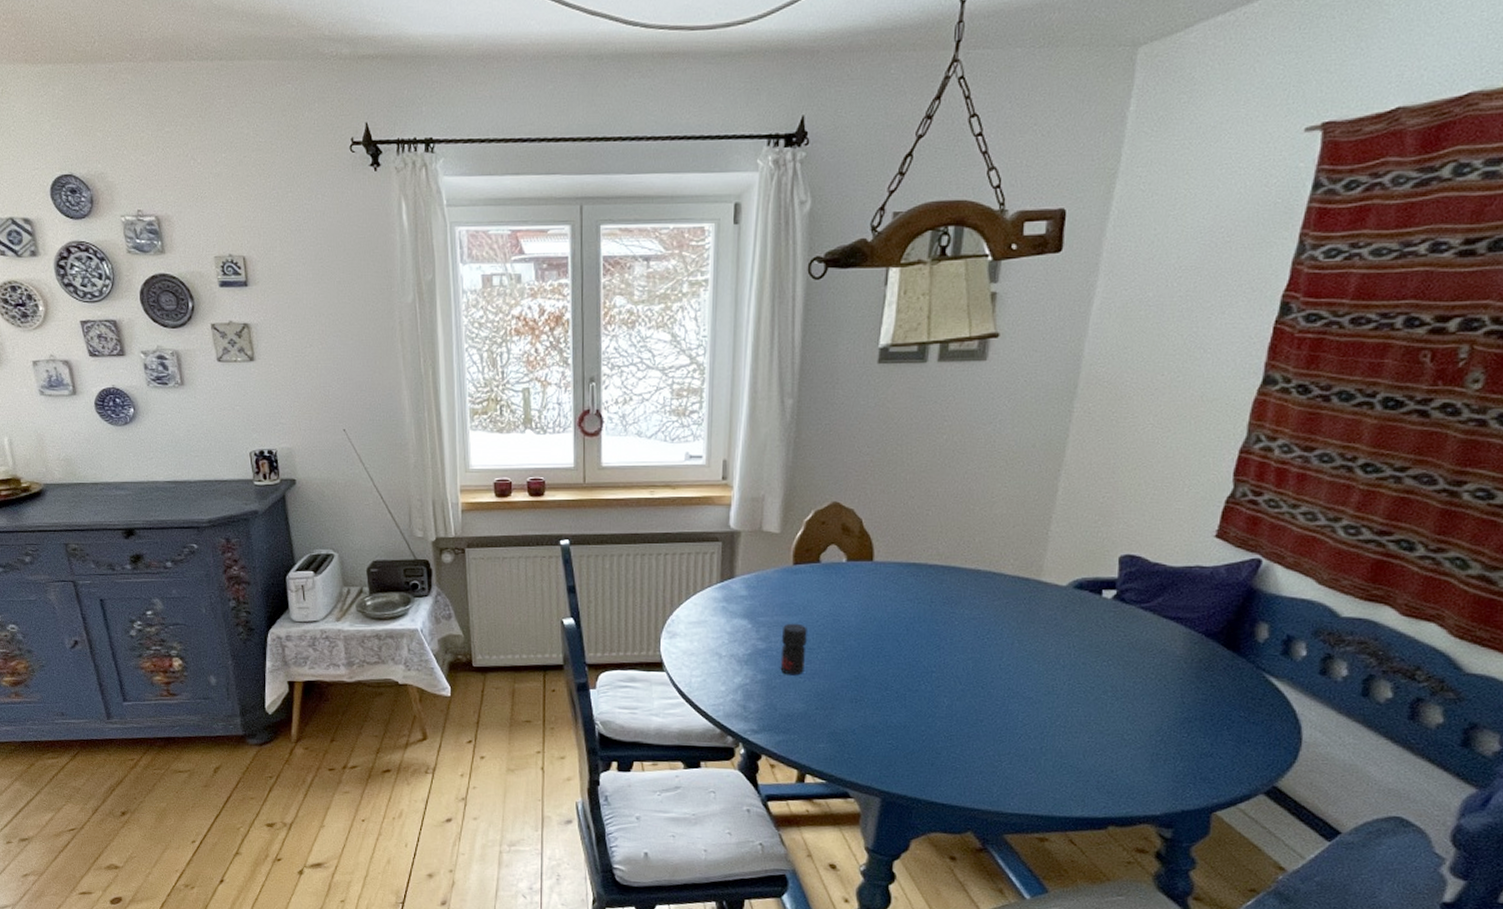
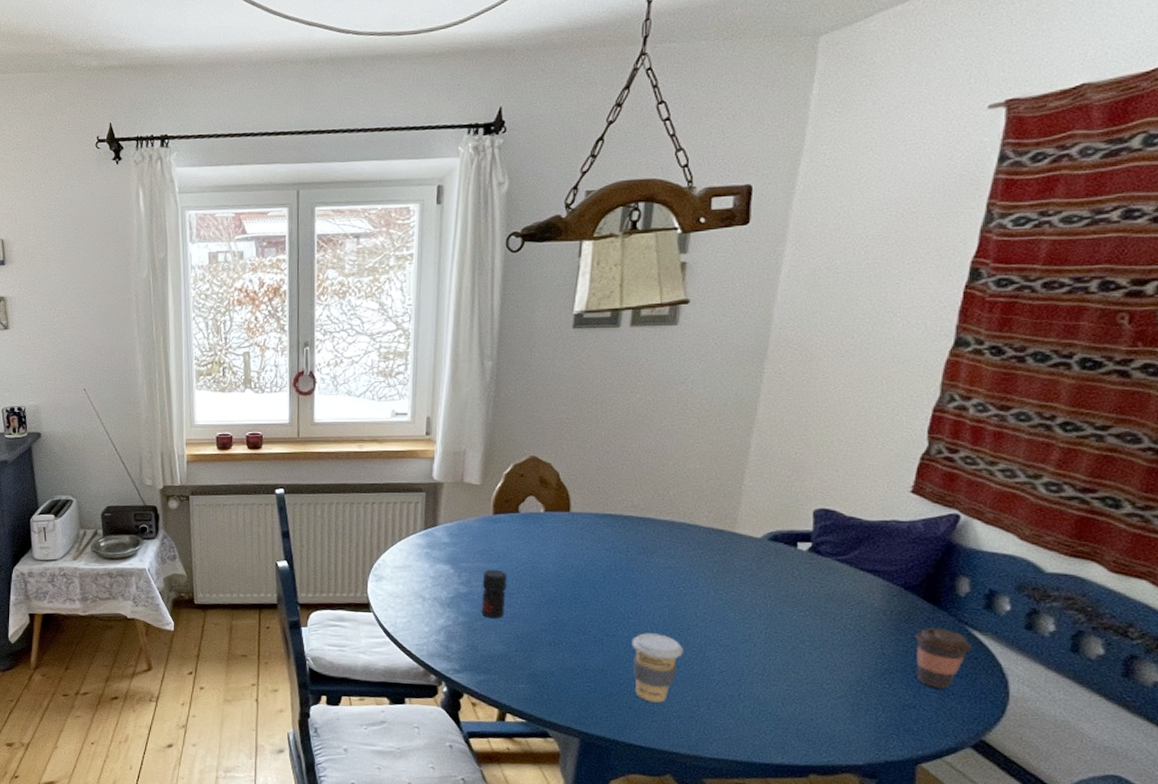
coffee cup: none [934,687,986,759] -> present [631,633,683,703]
coffee cup: none [1214,674,1268,736] -> present [914,627,972,689]

